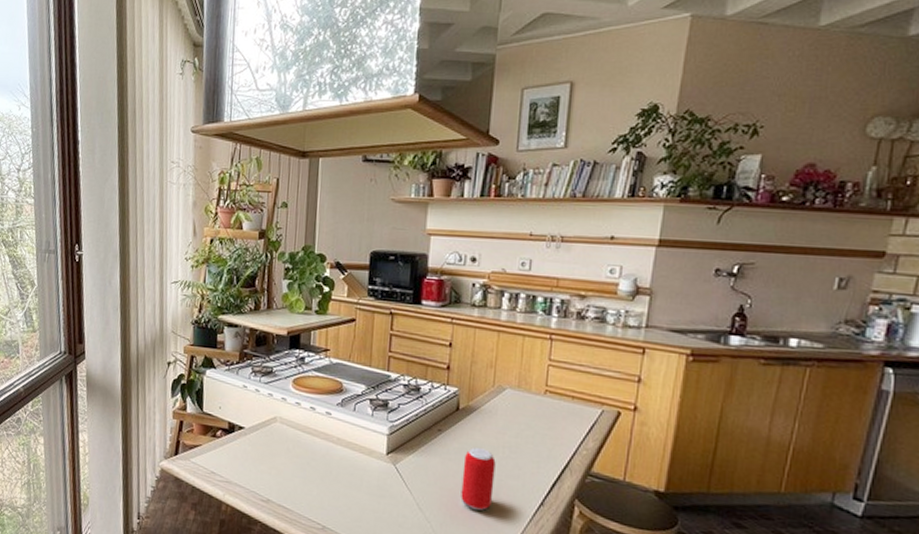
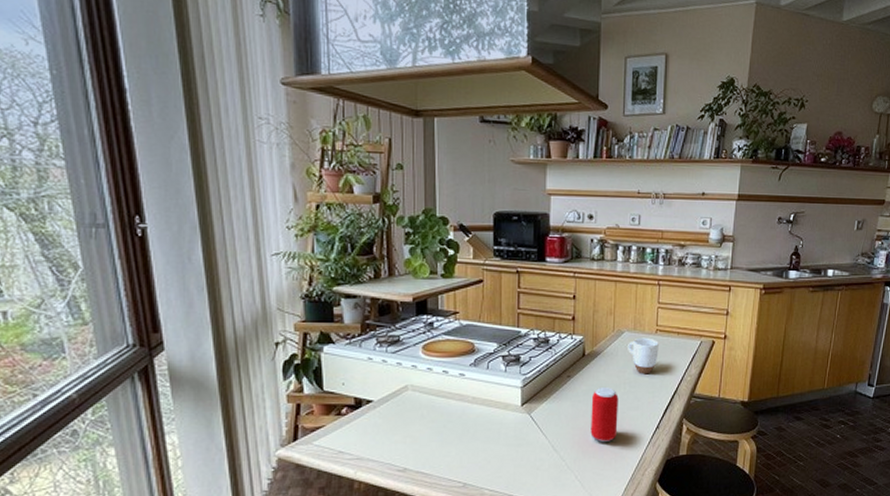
mug: none [509,397,548,441] -> present [628,337,659,375]

